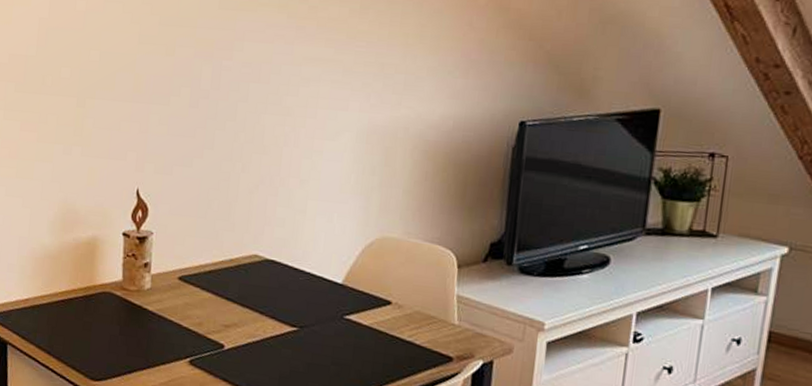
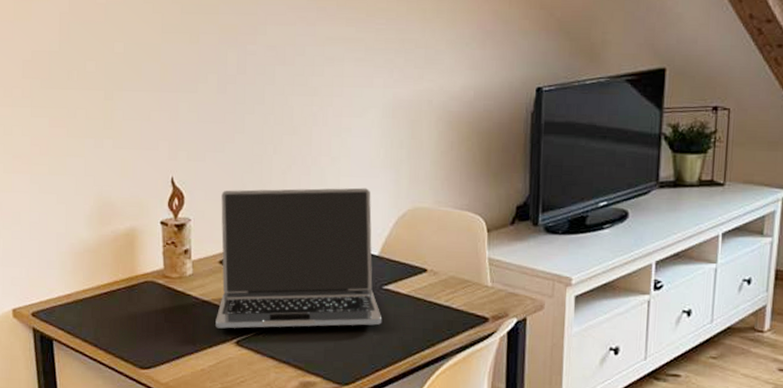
laptop: none [170,205,342,356] -> present [215,187,382,329]

